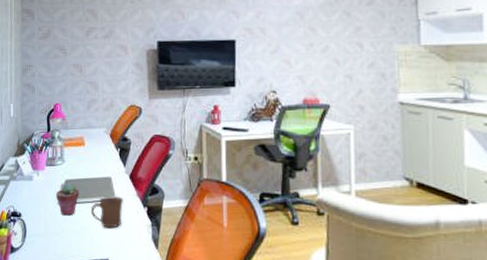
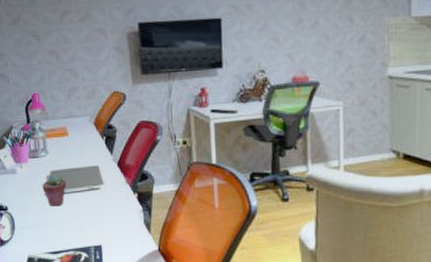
mug: present [91,195,124,228] -> none [80,183,113,216]

